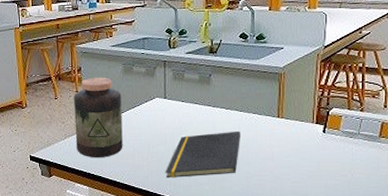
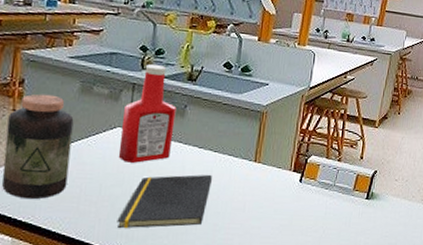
ketchup bottle: none [159,43,203,125] -> present [118,64,177,163]

